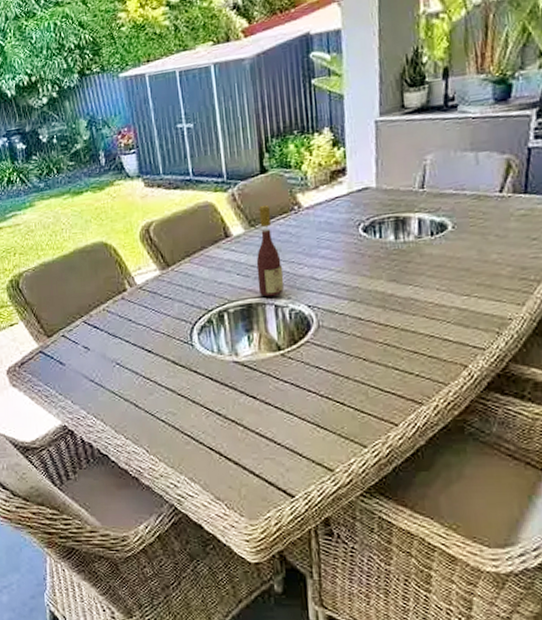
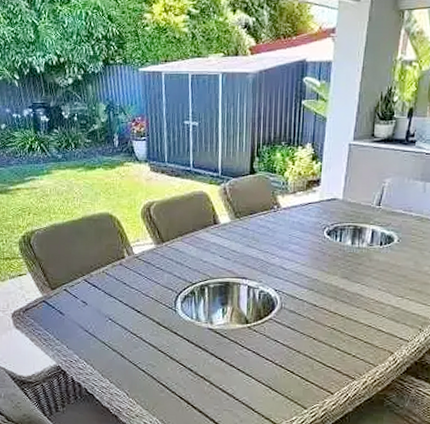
wine bottle: present [256,204,284,297] -> none [236,201,259,279]

